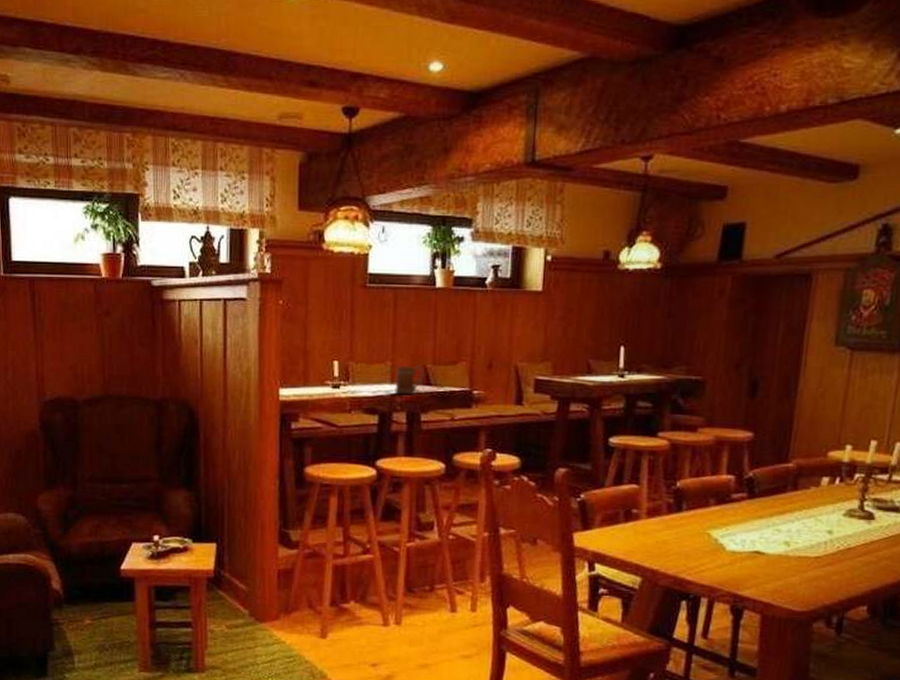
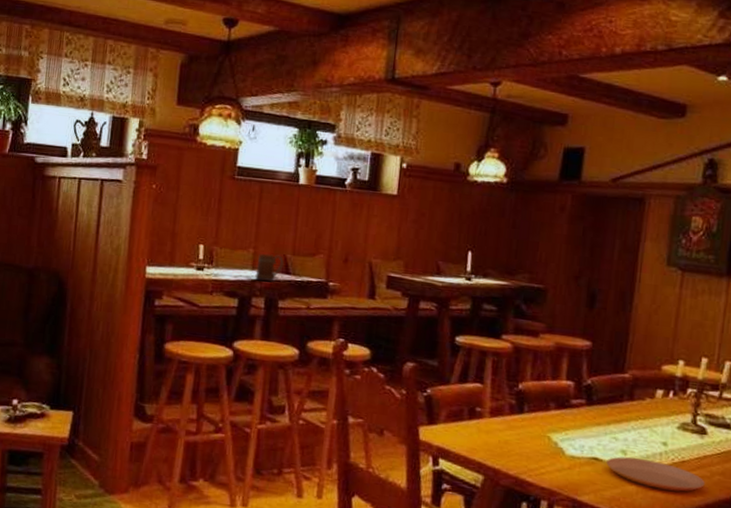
plate: none [768,548,872,579] -> present [606,456,705,492]

